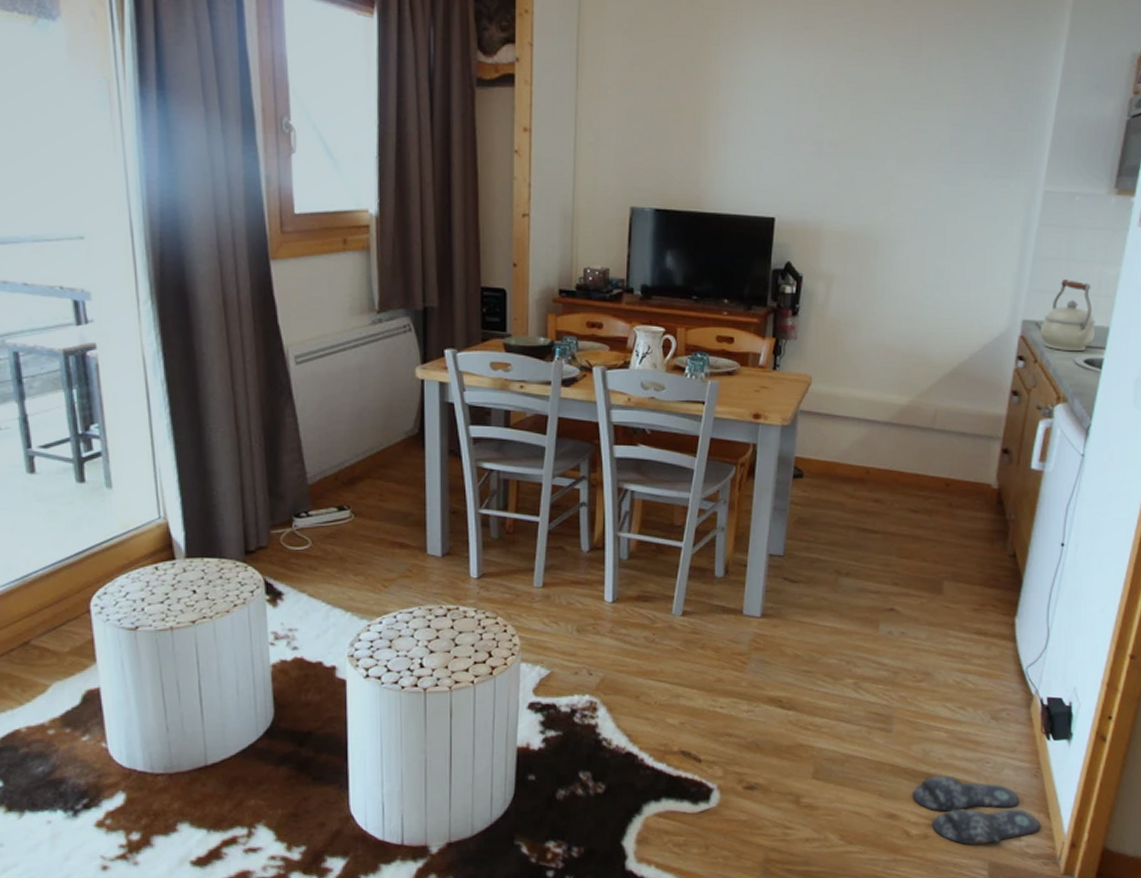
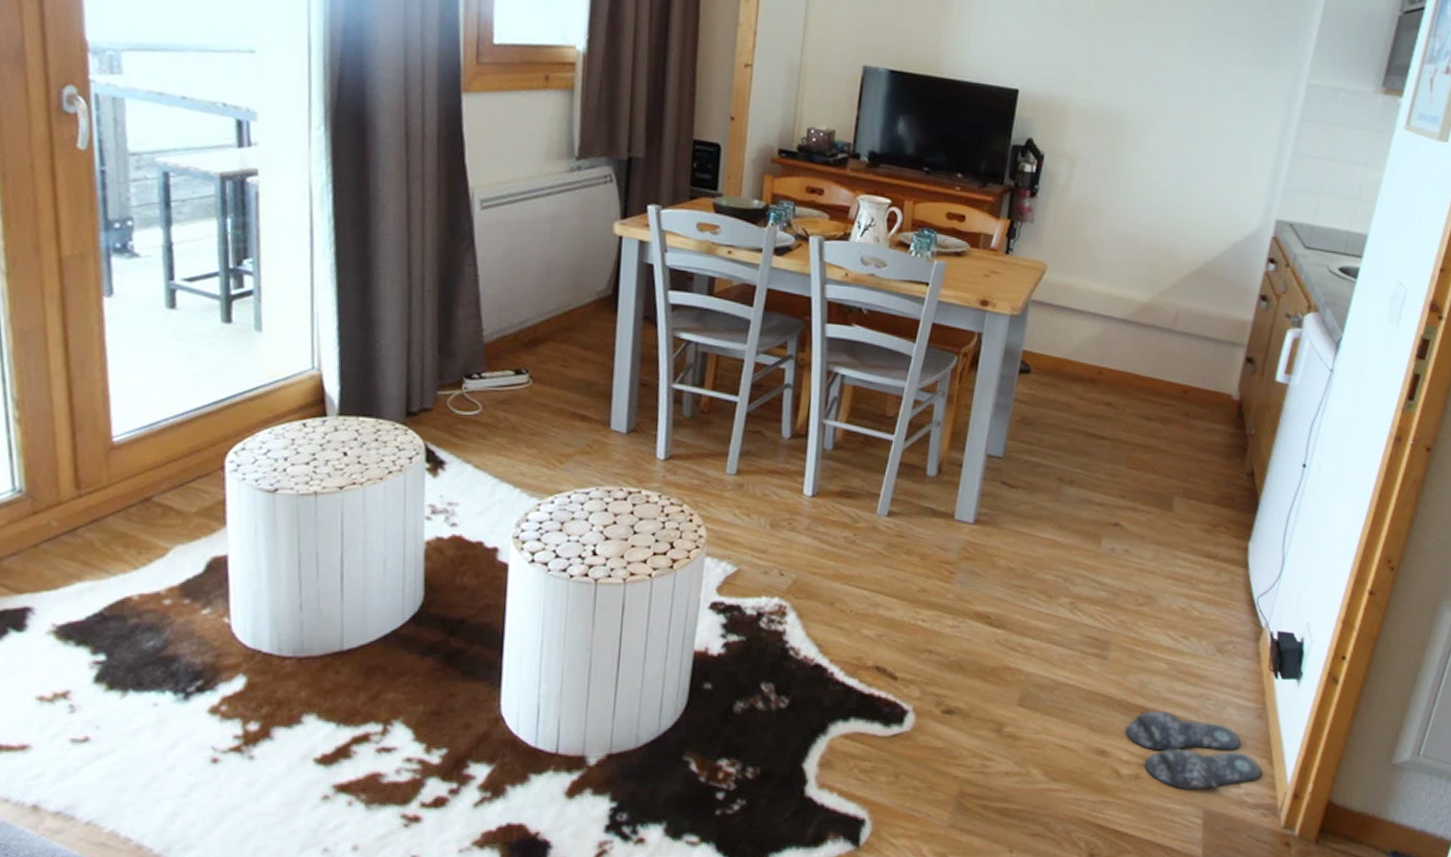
kettle: present [1040,279,1096,352] -> none [1294,180,1354,259]

